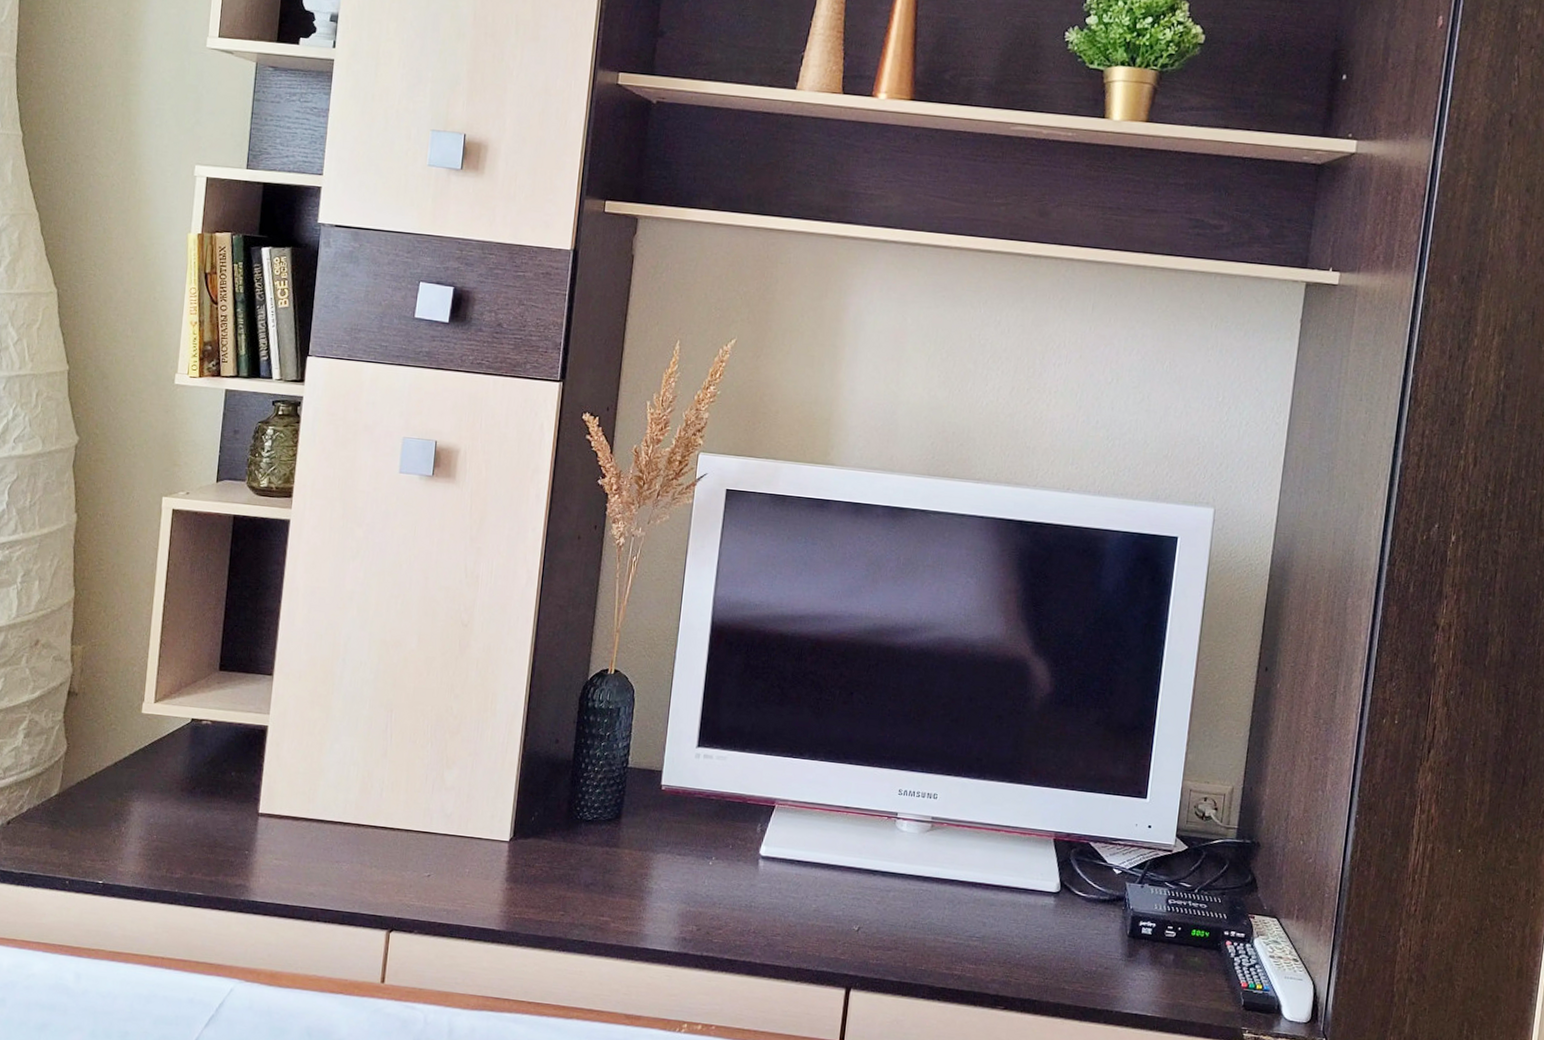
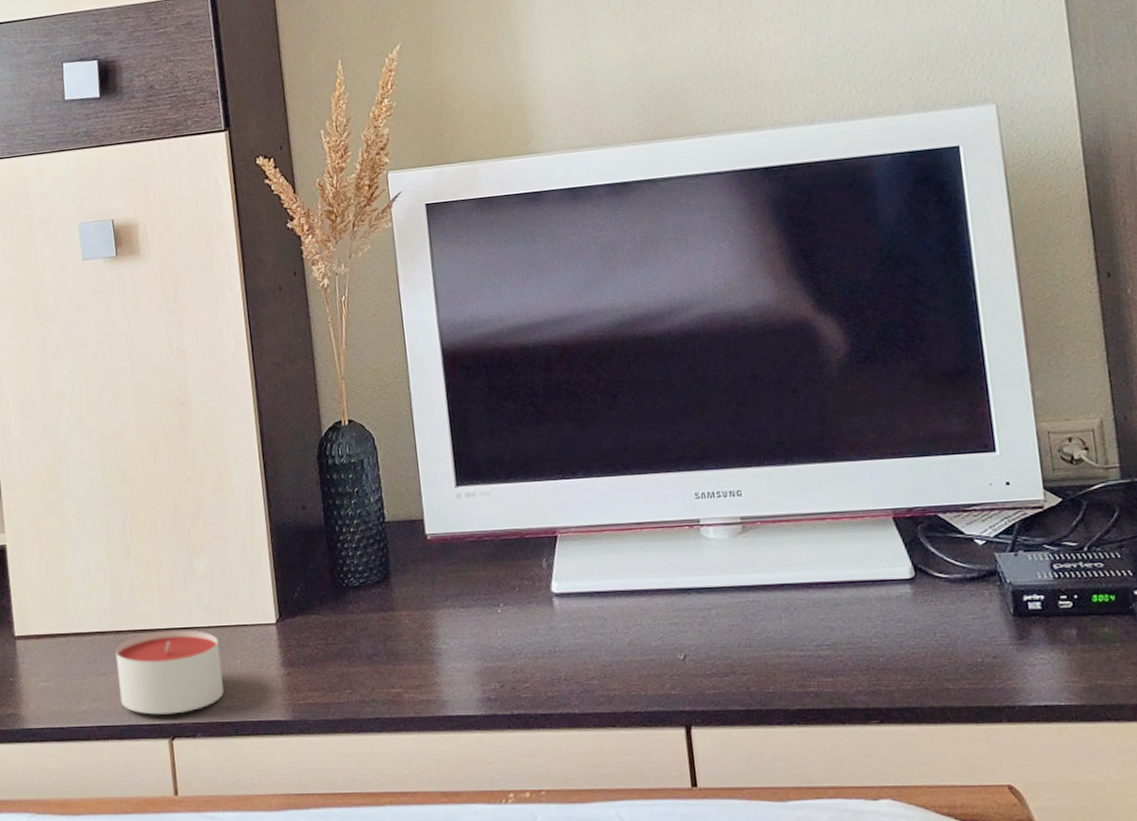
candle: none [348,831,452,909] -> present [115,630,225,715]

